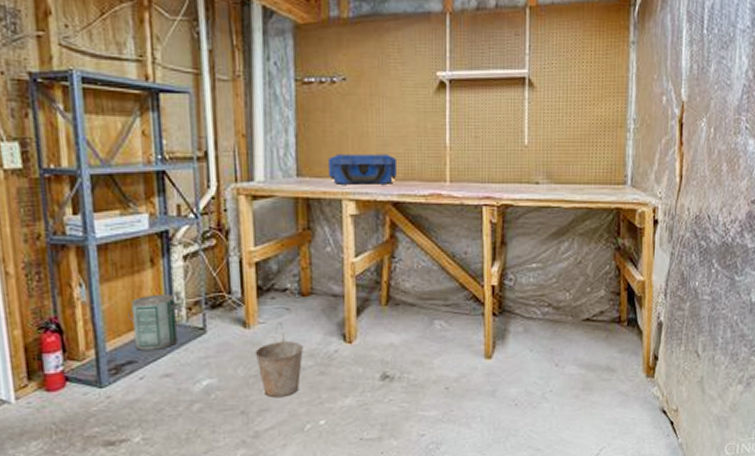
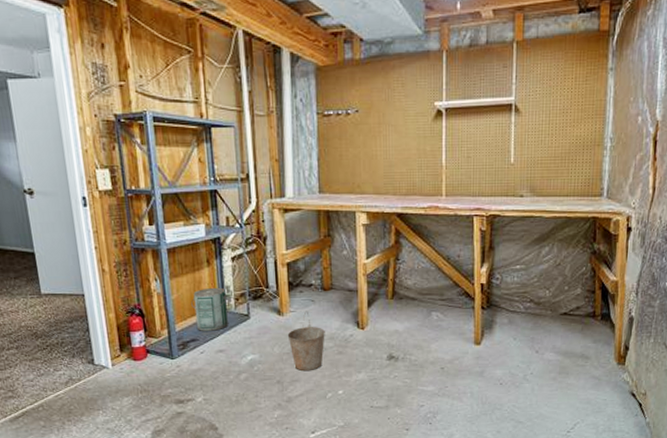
toolbox: present [329,154,396,185] -> none [345,173,400,199]

